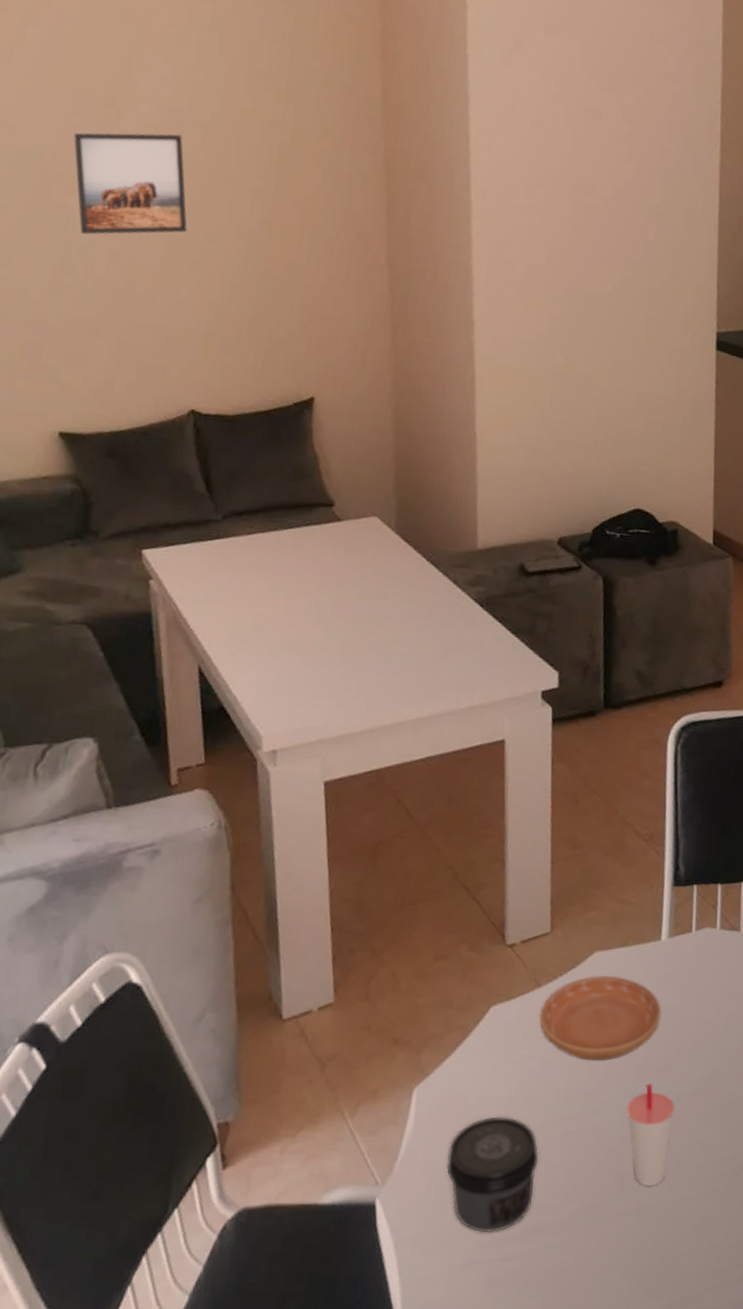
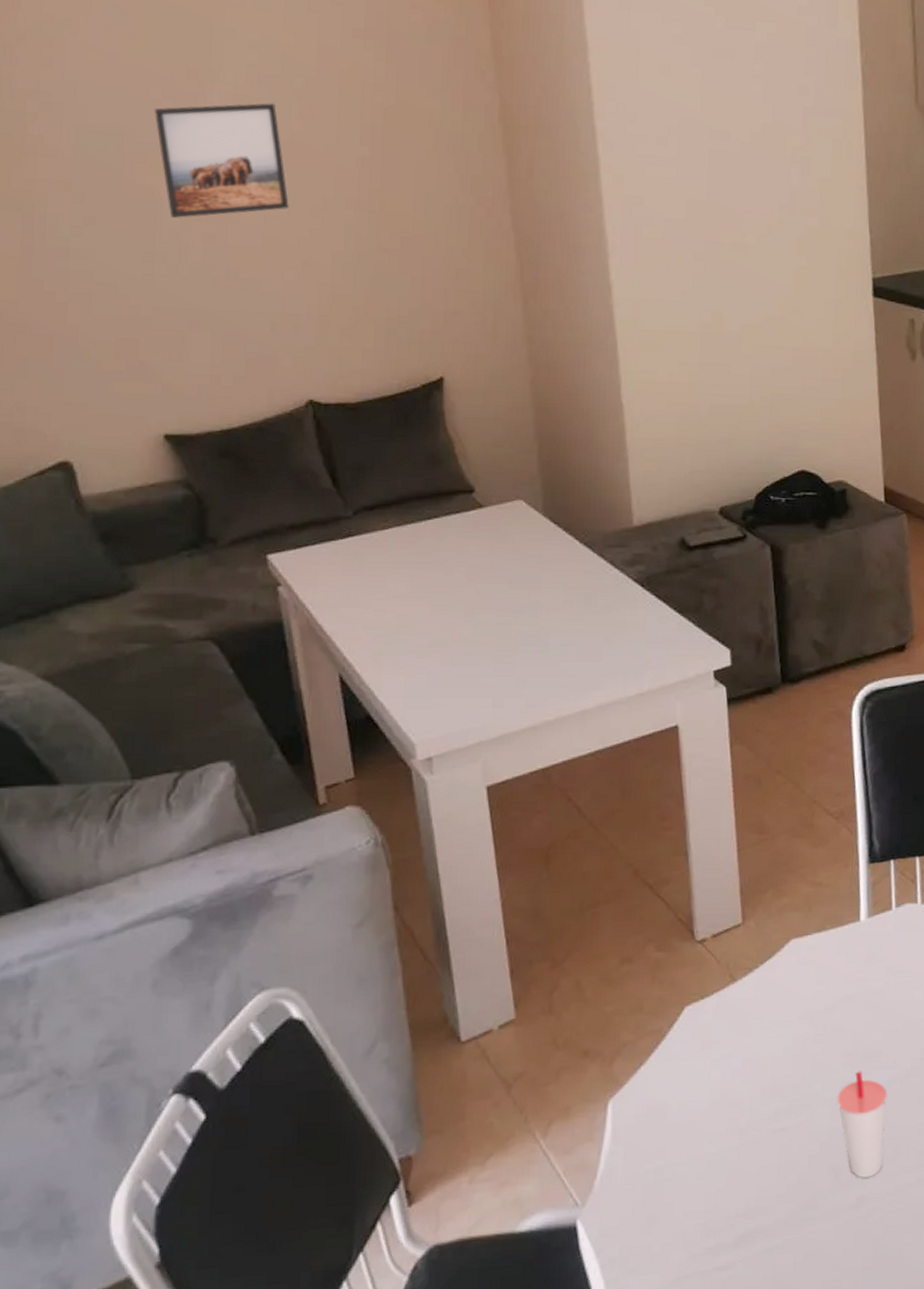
jar: present [446,1116,539,1234] -> none [649,1120,748,1245]
saucer: present [539,975,662,1061] -> none [737,962,866,1054]

